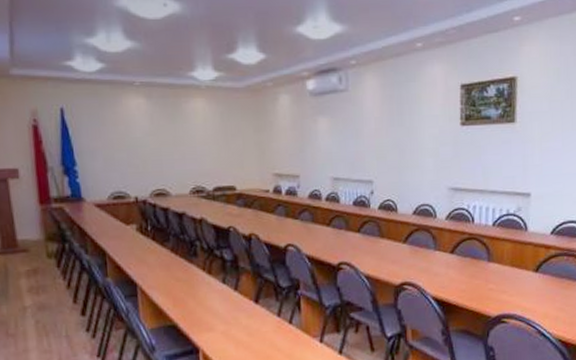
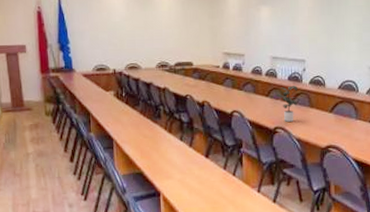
potted plant: none [339,212,369,256] -> present [276,86,301,122]

